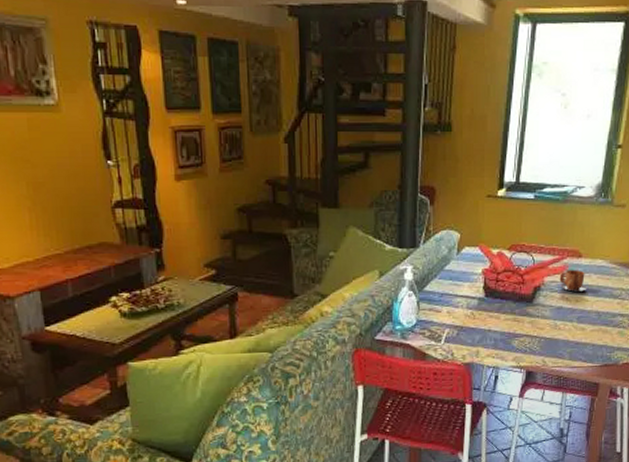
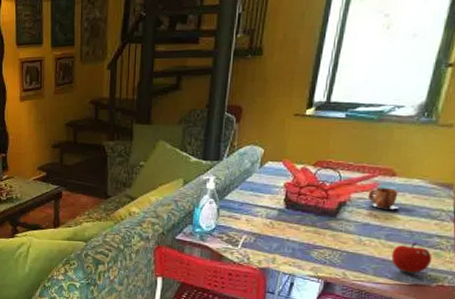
fruit: none [583,322,618,354] -> present [391,242,433,273]

